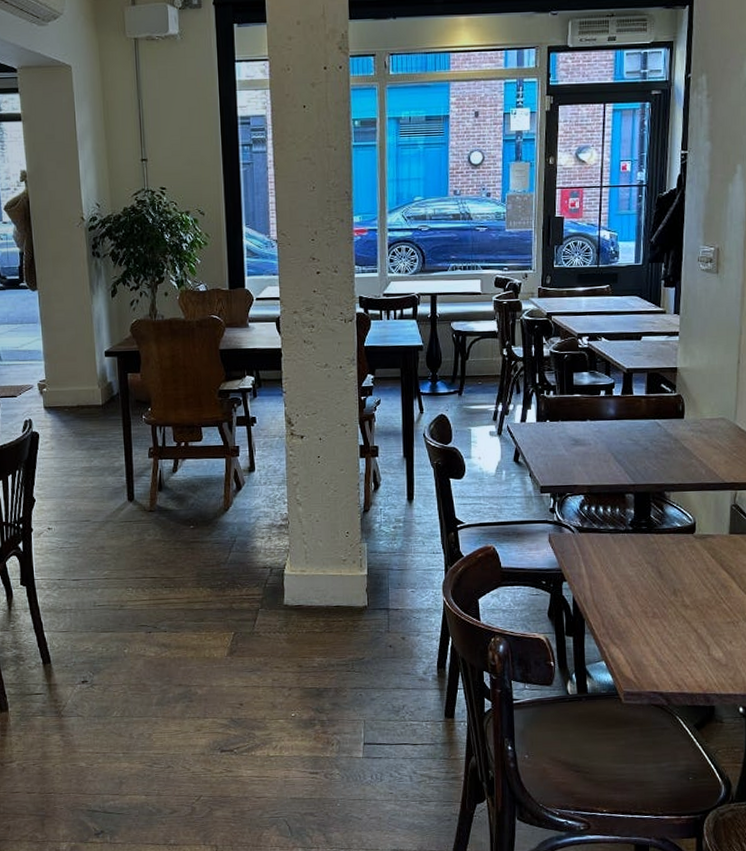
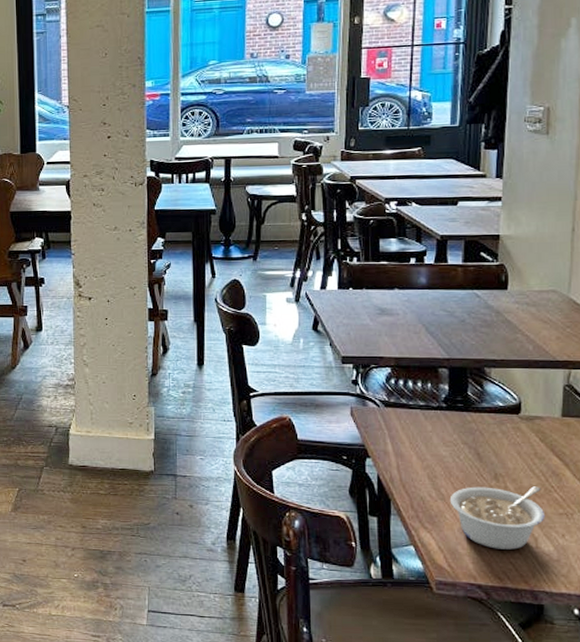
legume: none [635,599,716,659] -> present [449,486,546,550]

